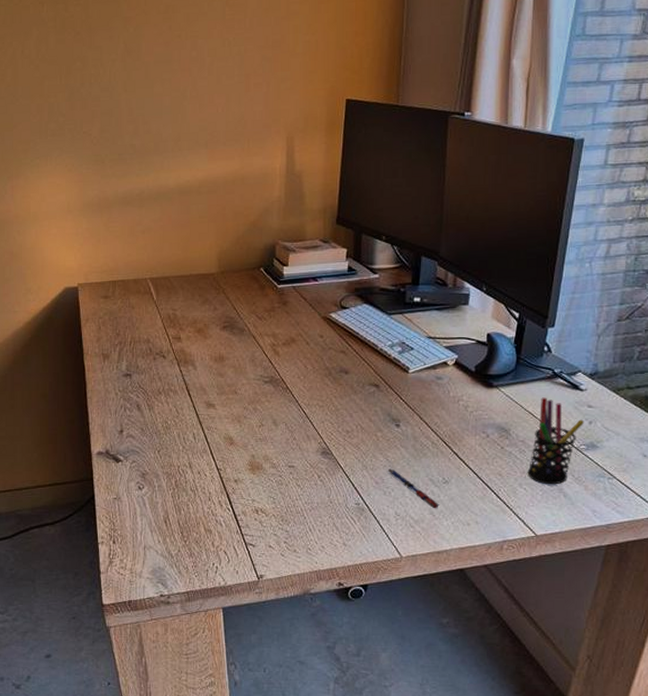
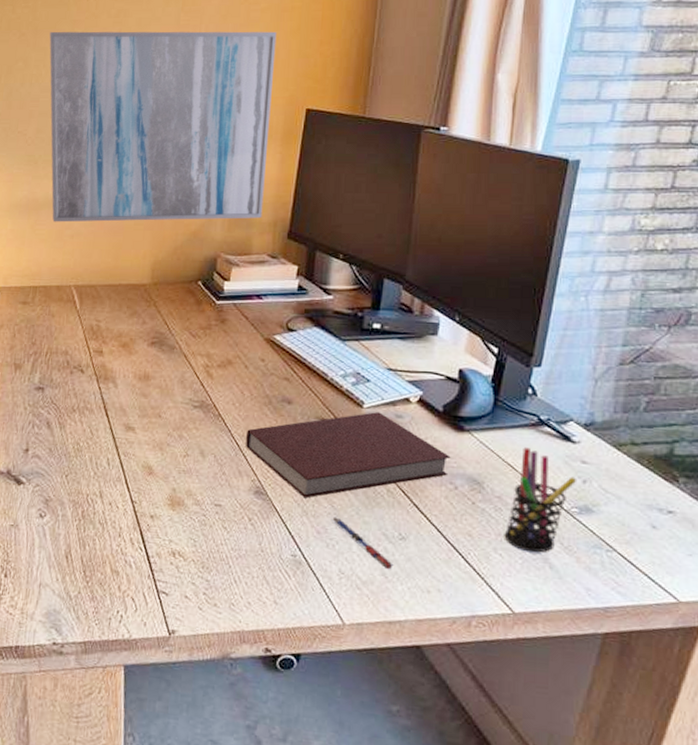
wall art: none [104,23,316,219] -> present [49,31,277,223]
notebook: none [312,376,483,455] -> present [246,412,451,498]

